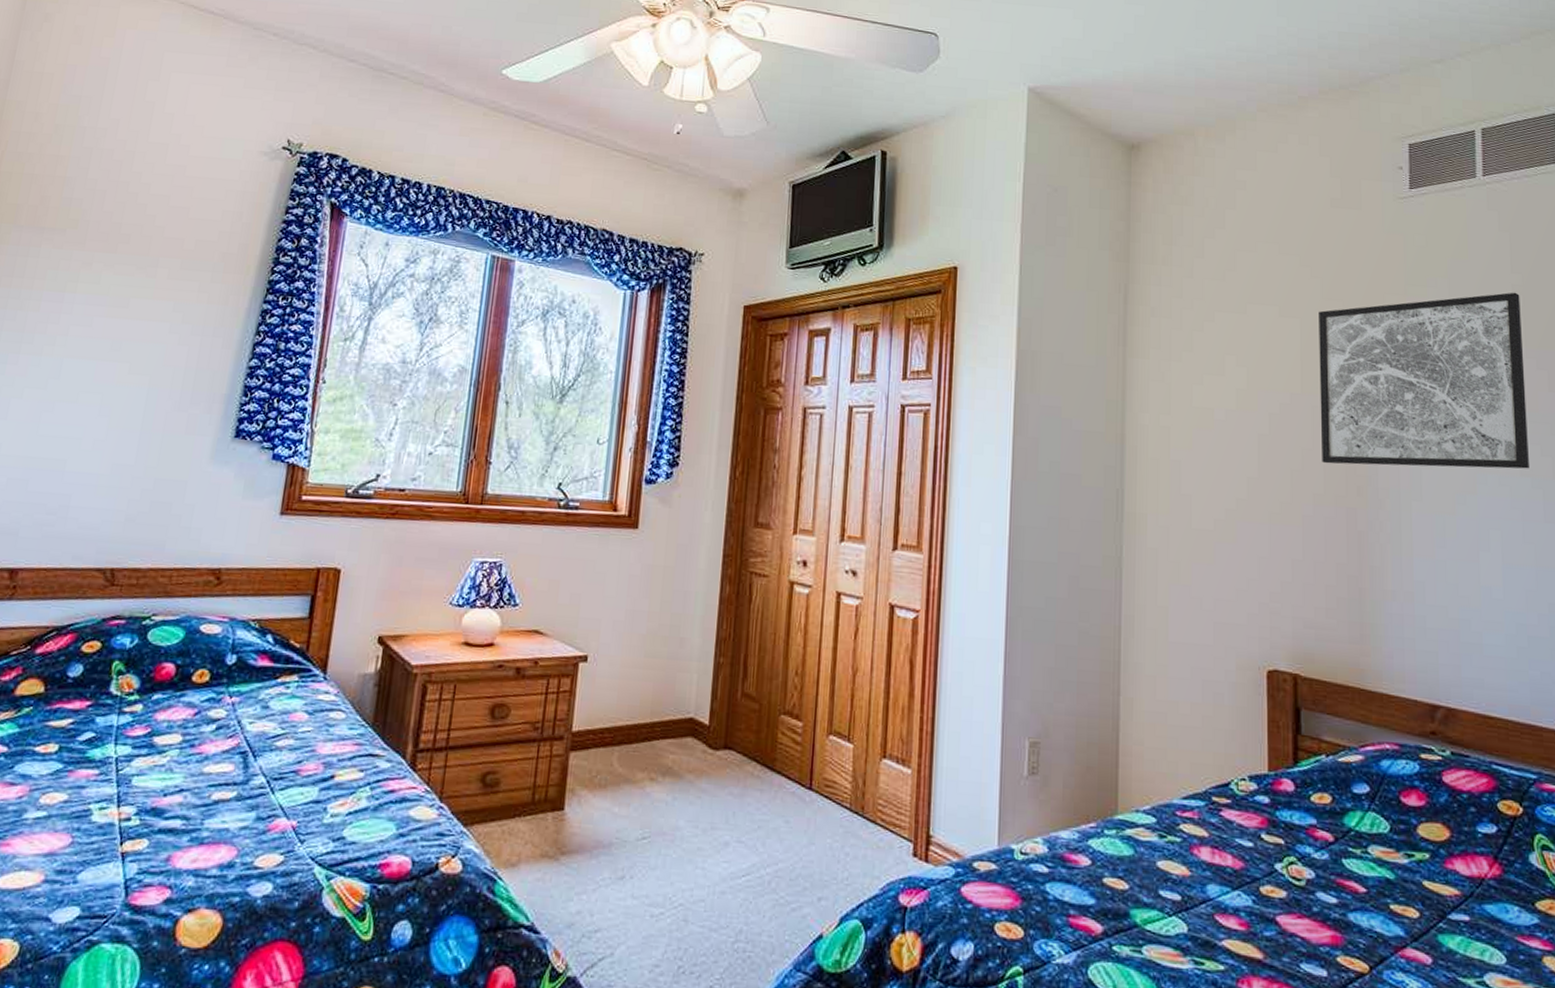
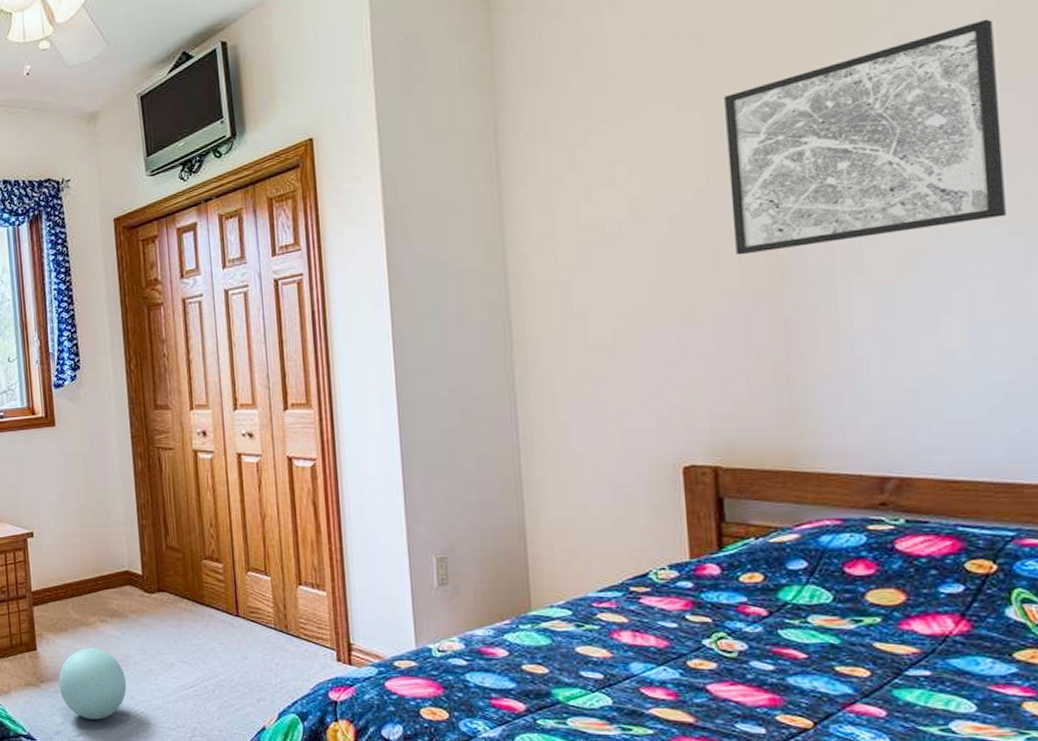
ball: none [583,813,668,911] -> present [58,648,127,719]

